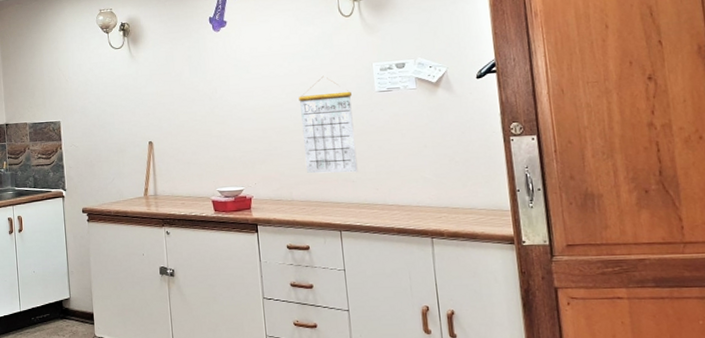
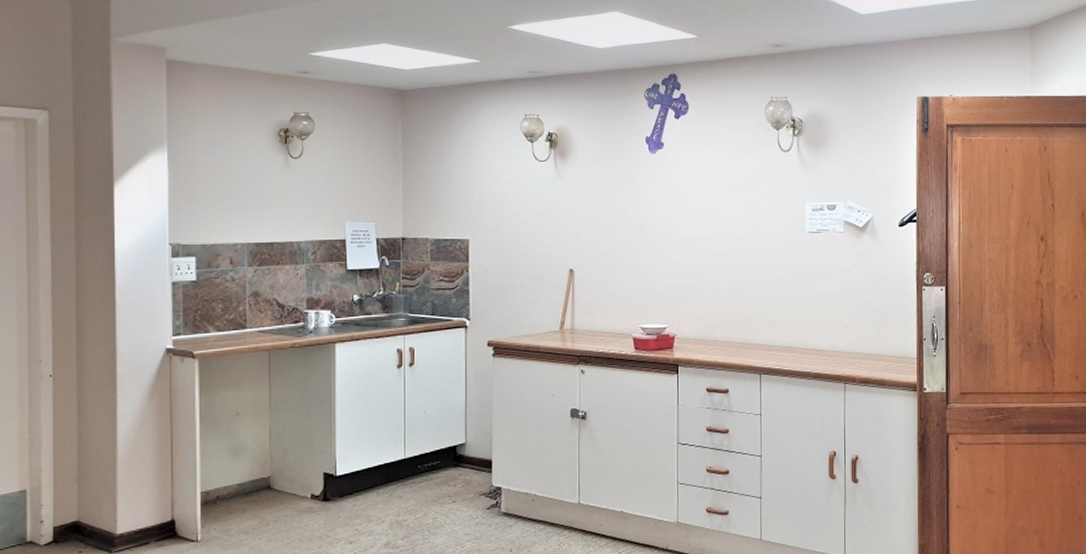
calendar: present [298,75,358,174] -> none [731,211,783,314]

